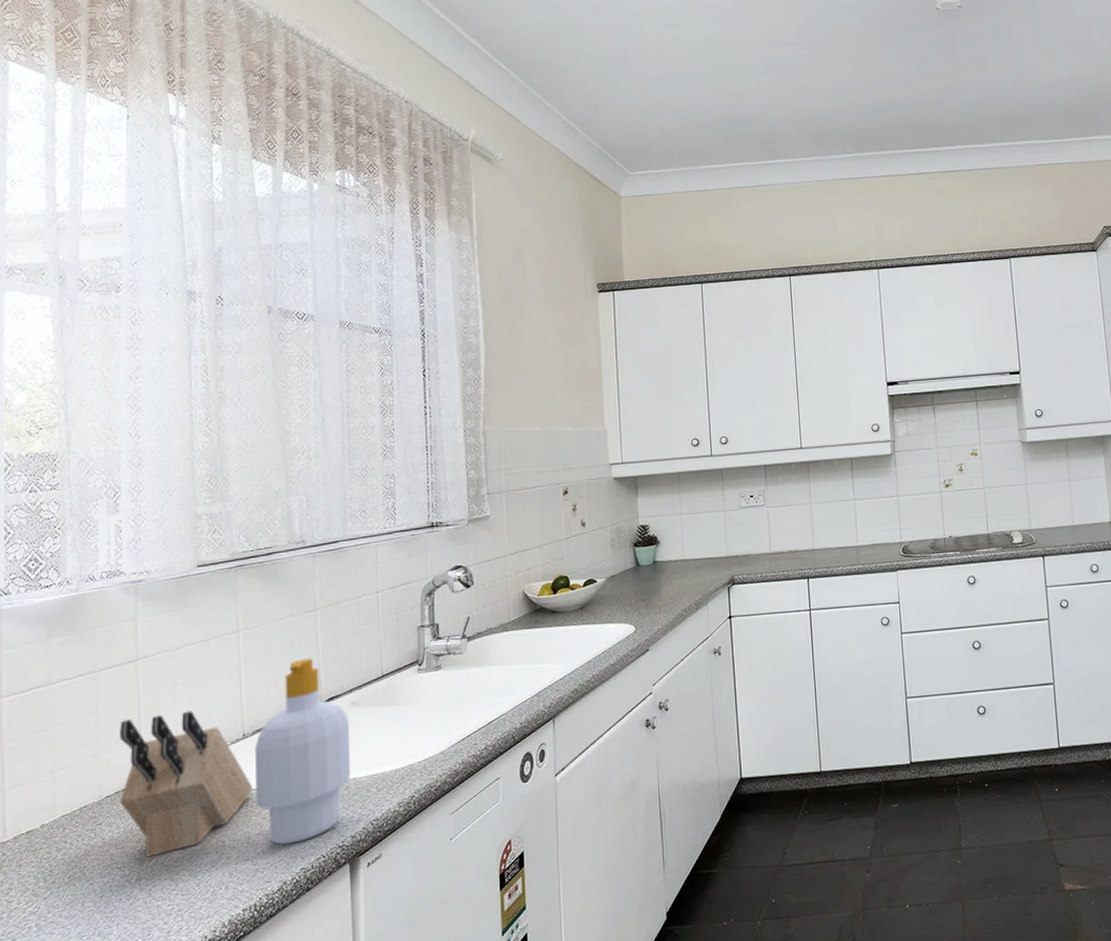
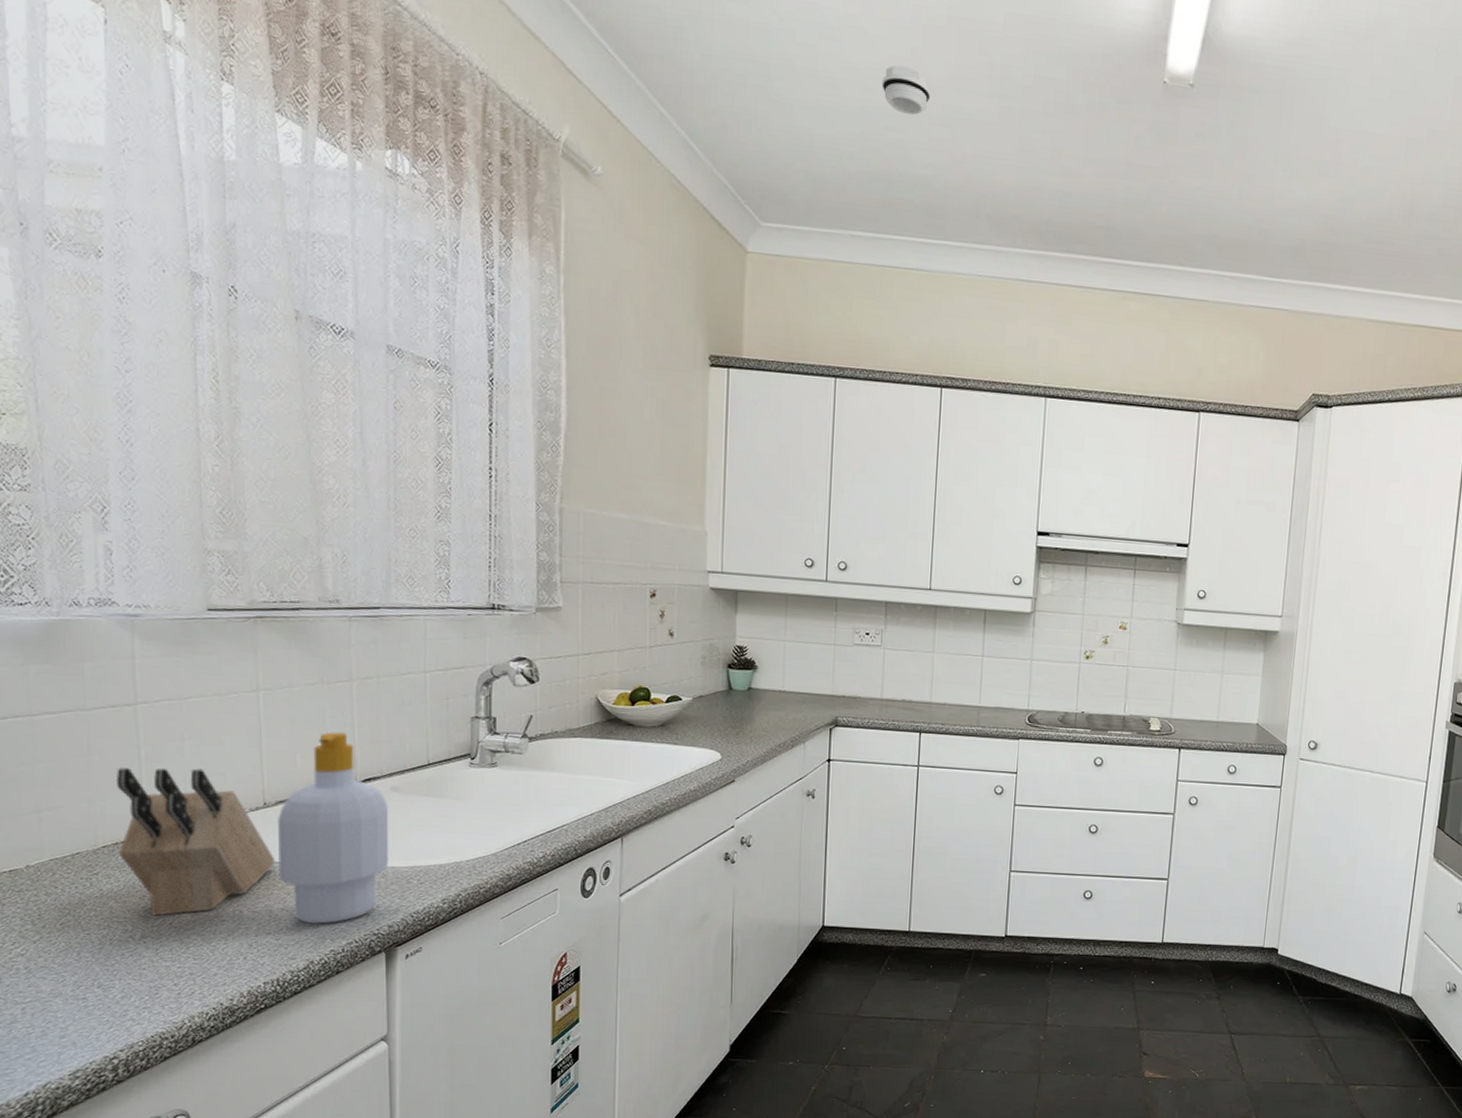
smoke detector: none [714,35,754,71] -> present [882,65,931,116]

